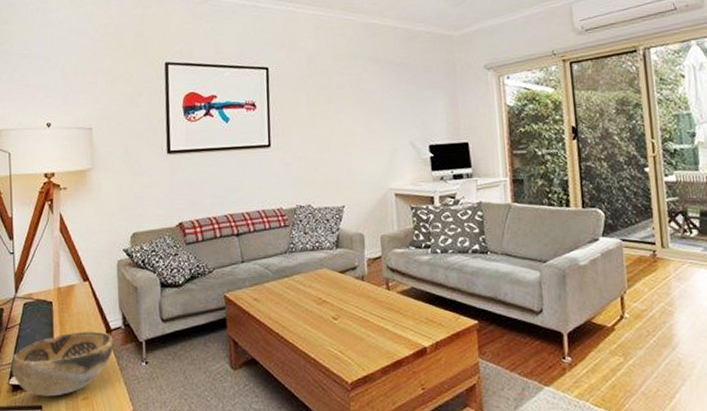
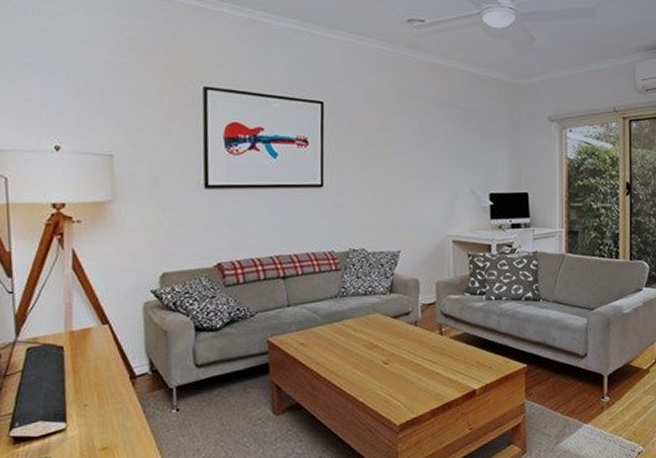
decorative bowl: present [11,331,114,396] -> none [12,378,139,448]

